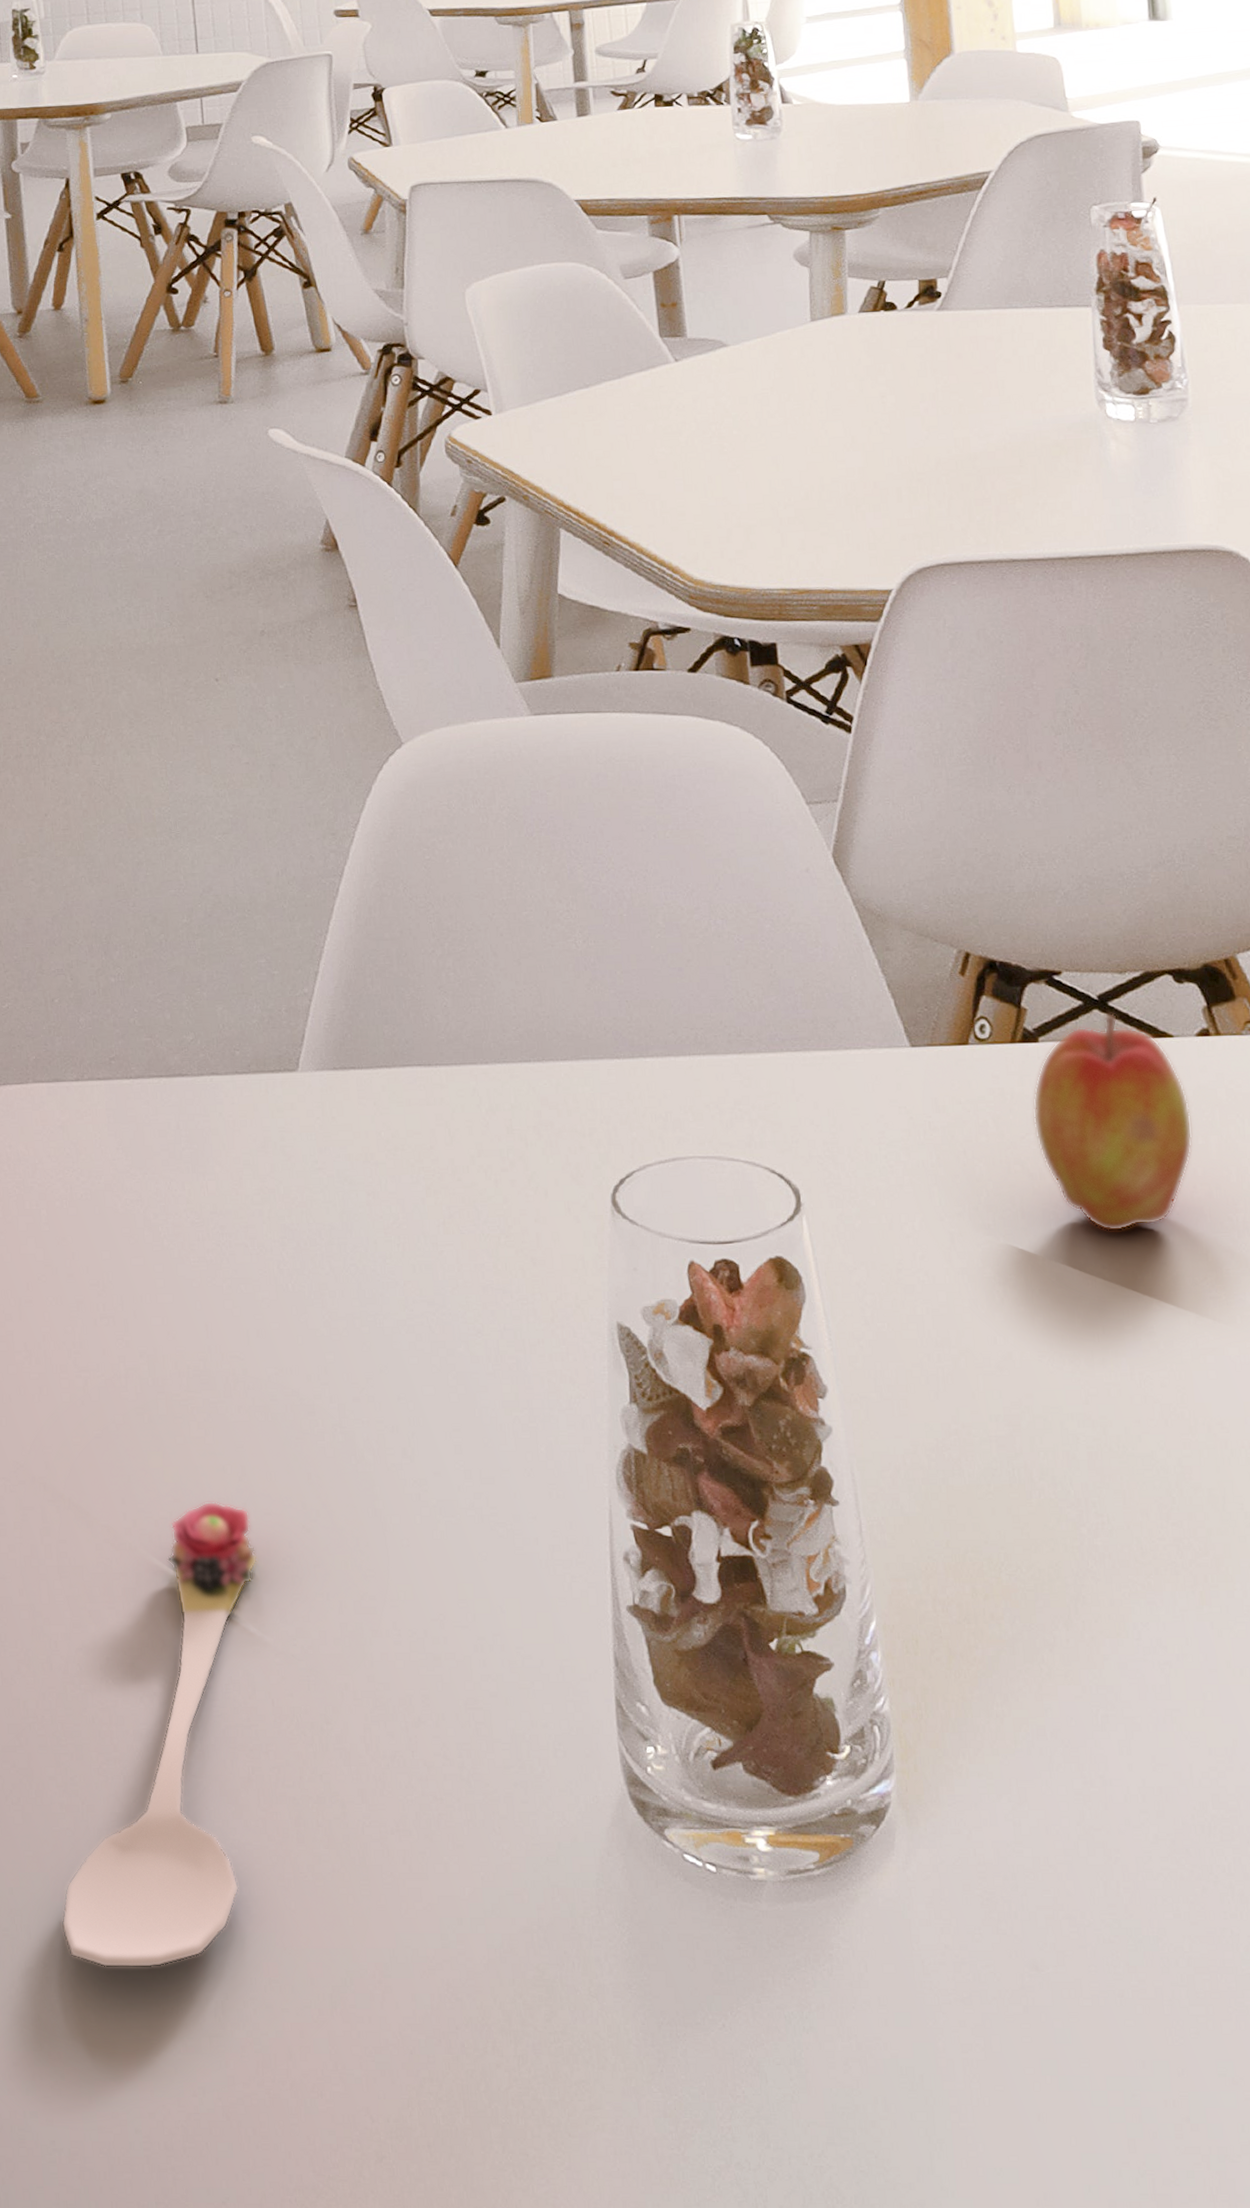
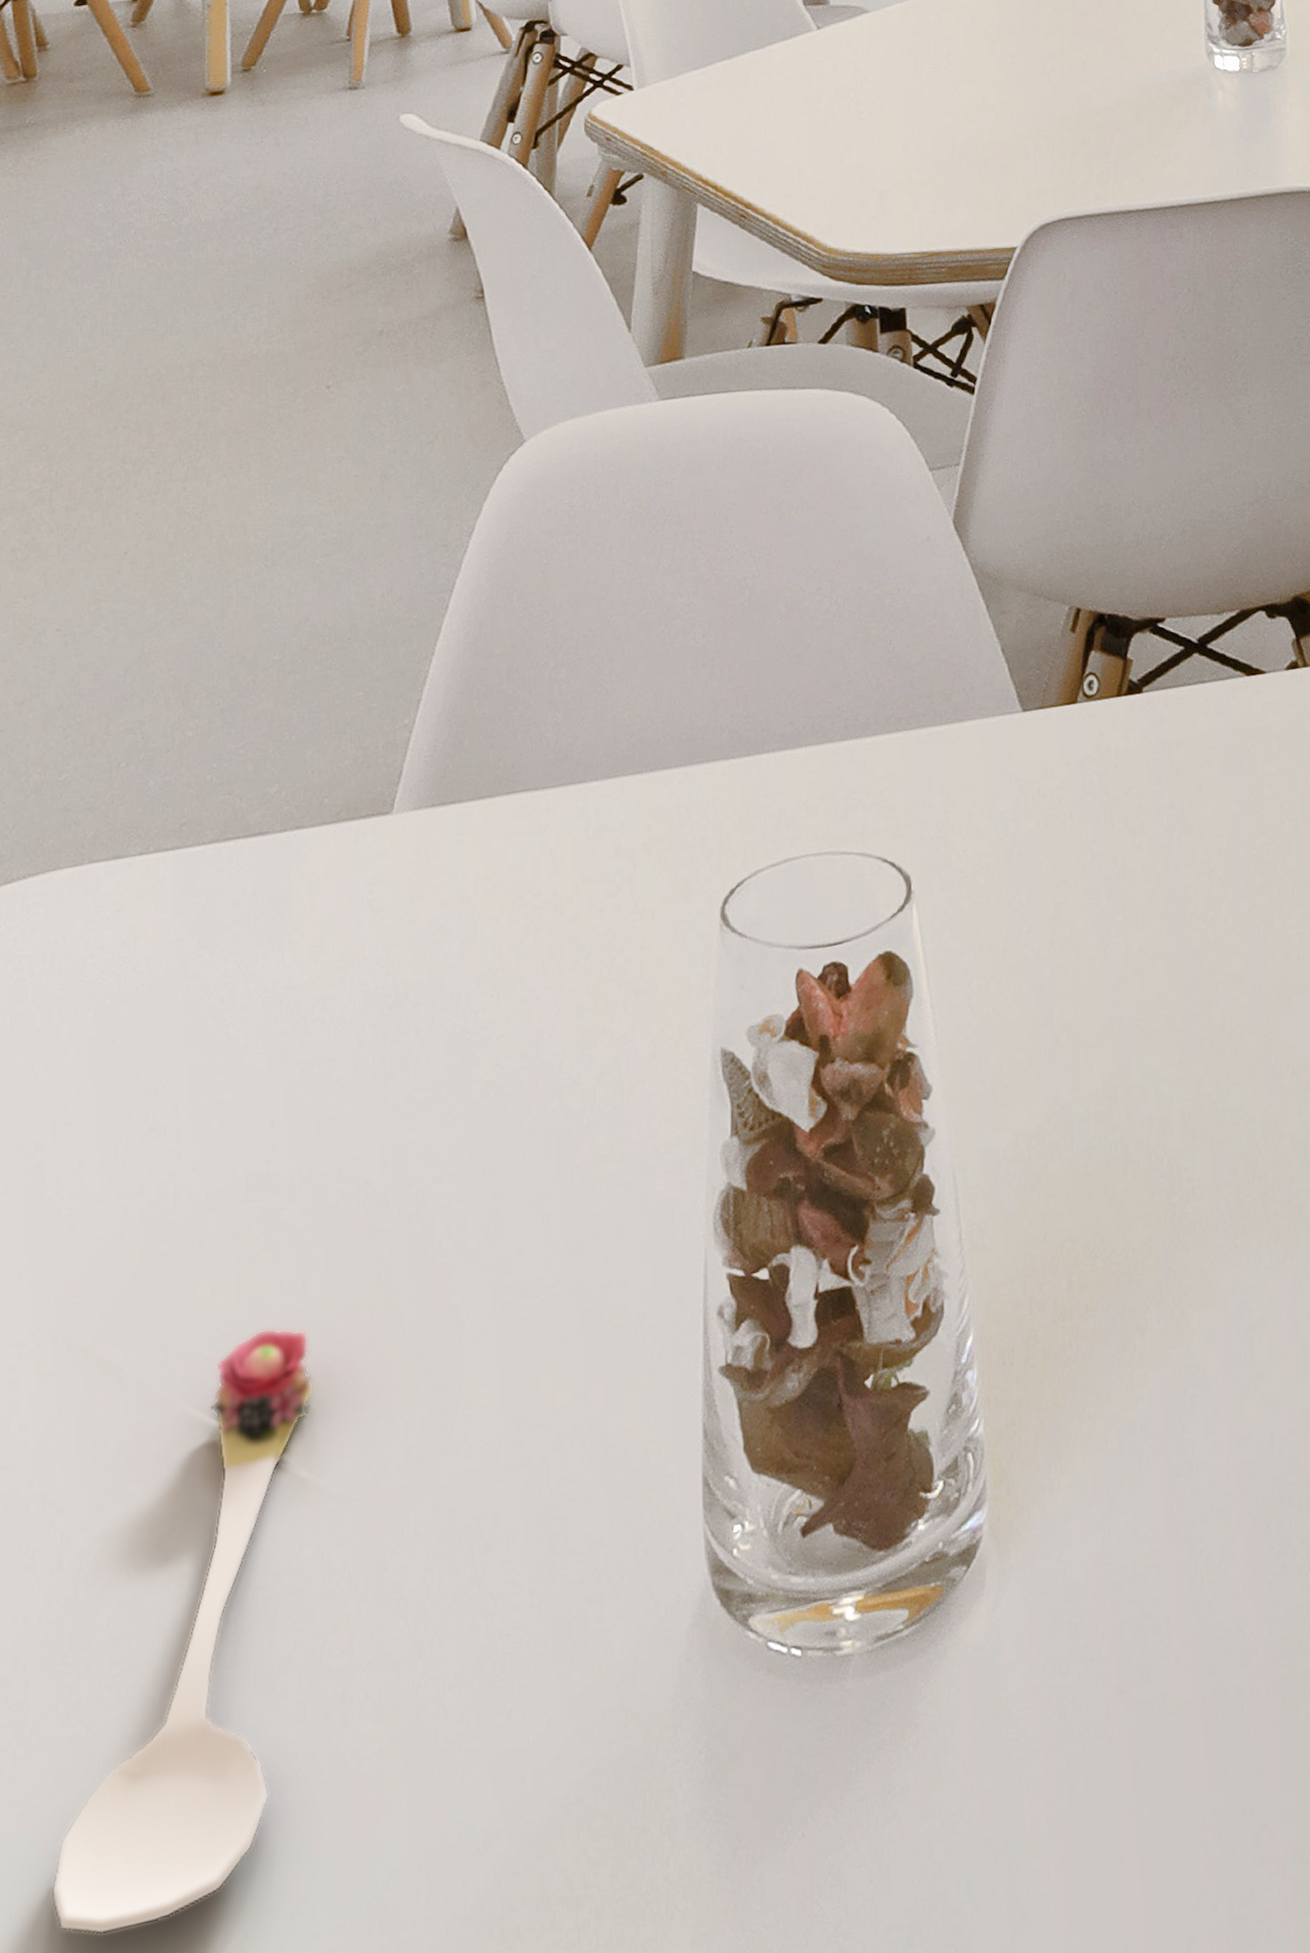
apple: present [1033,1012,1193,1232] -> none [1136,655,1282,880]

